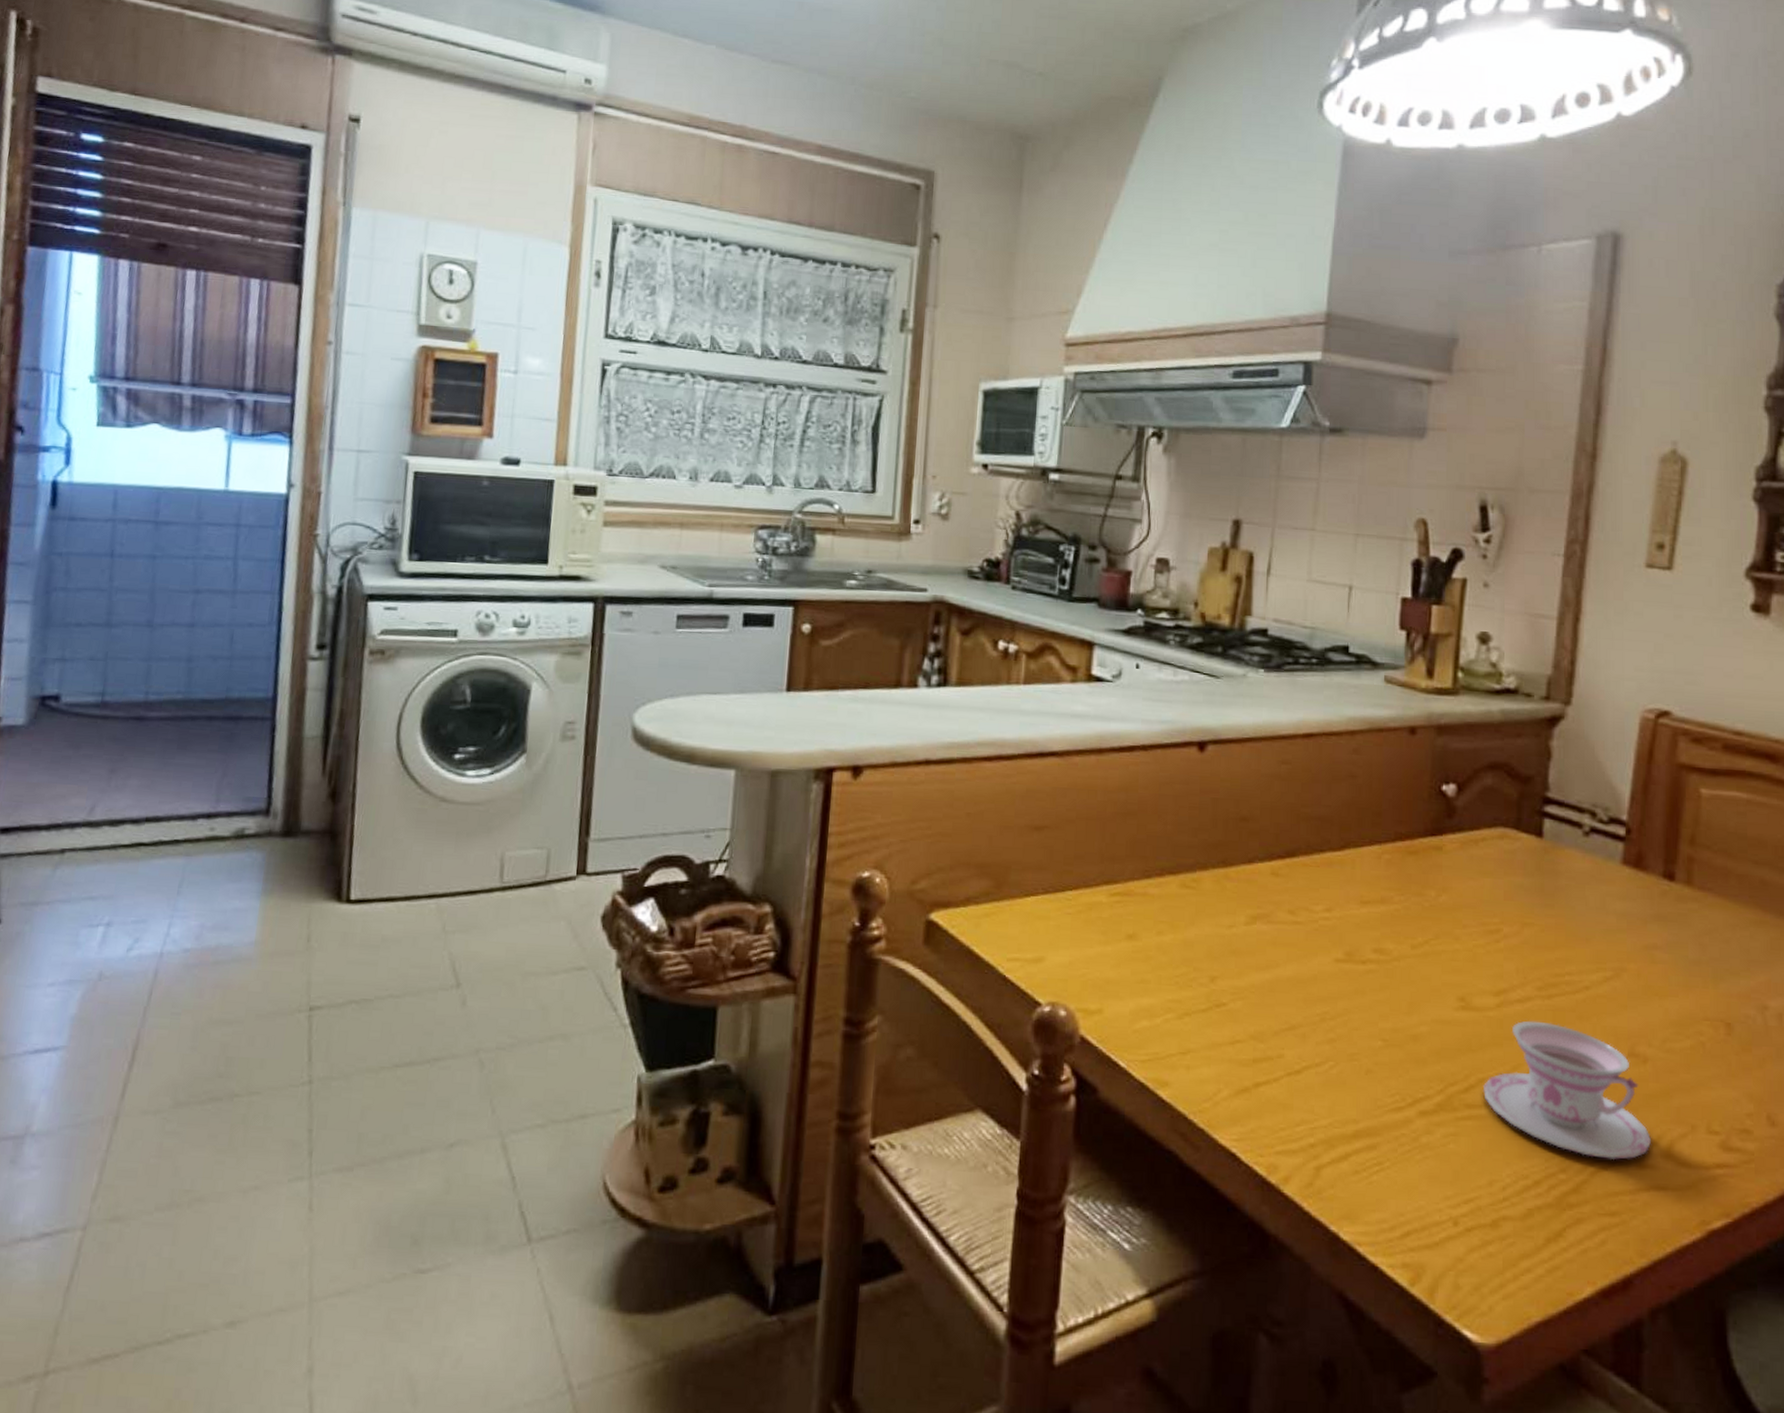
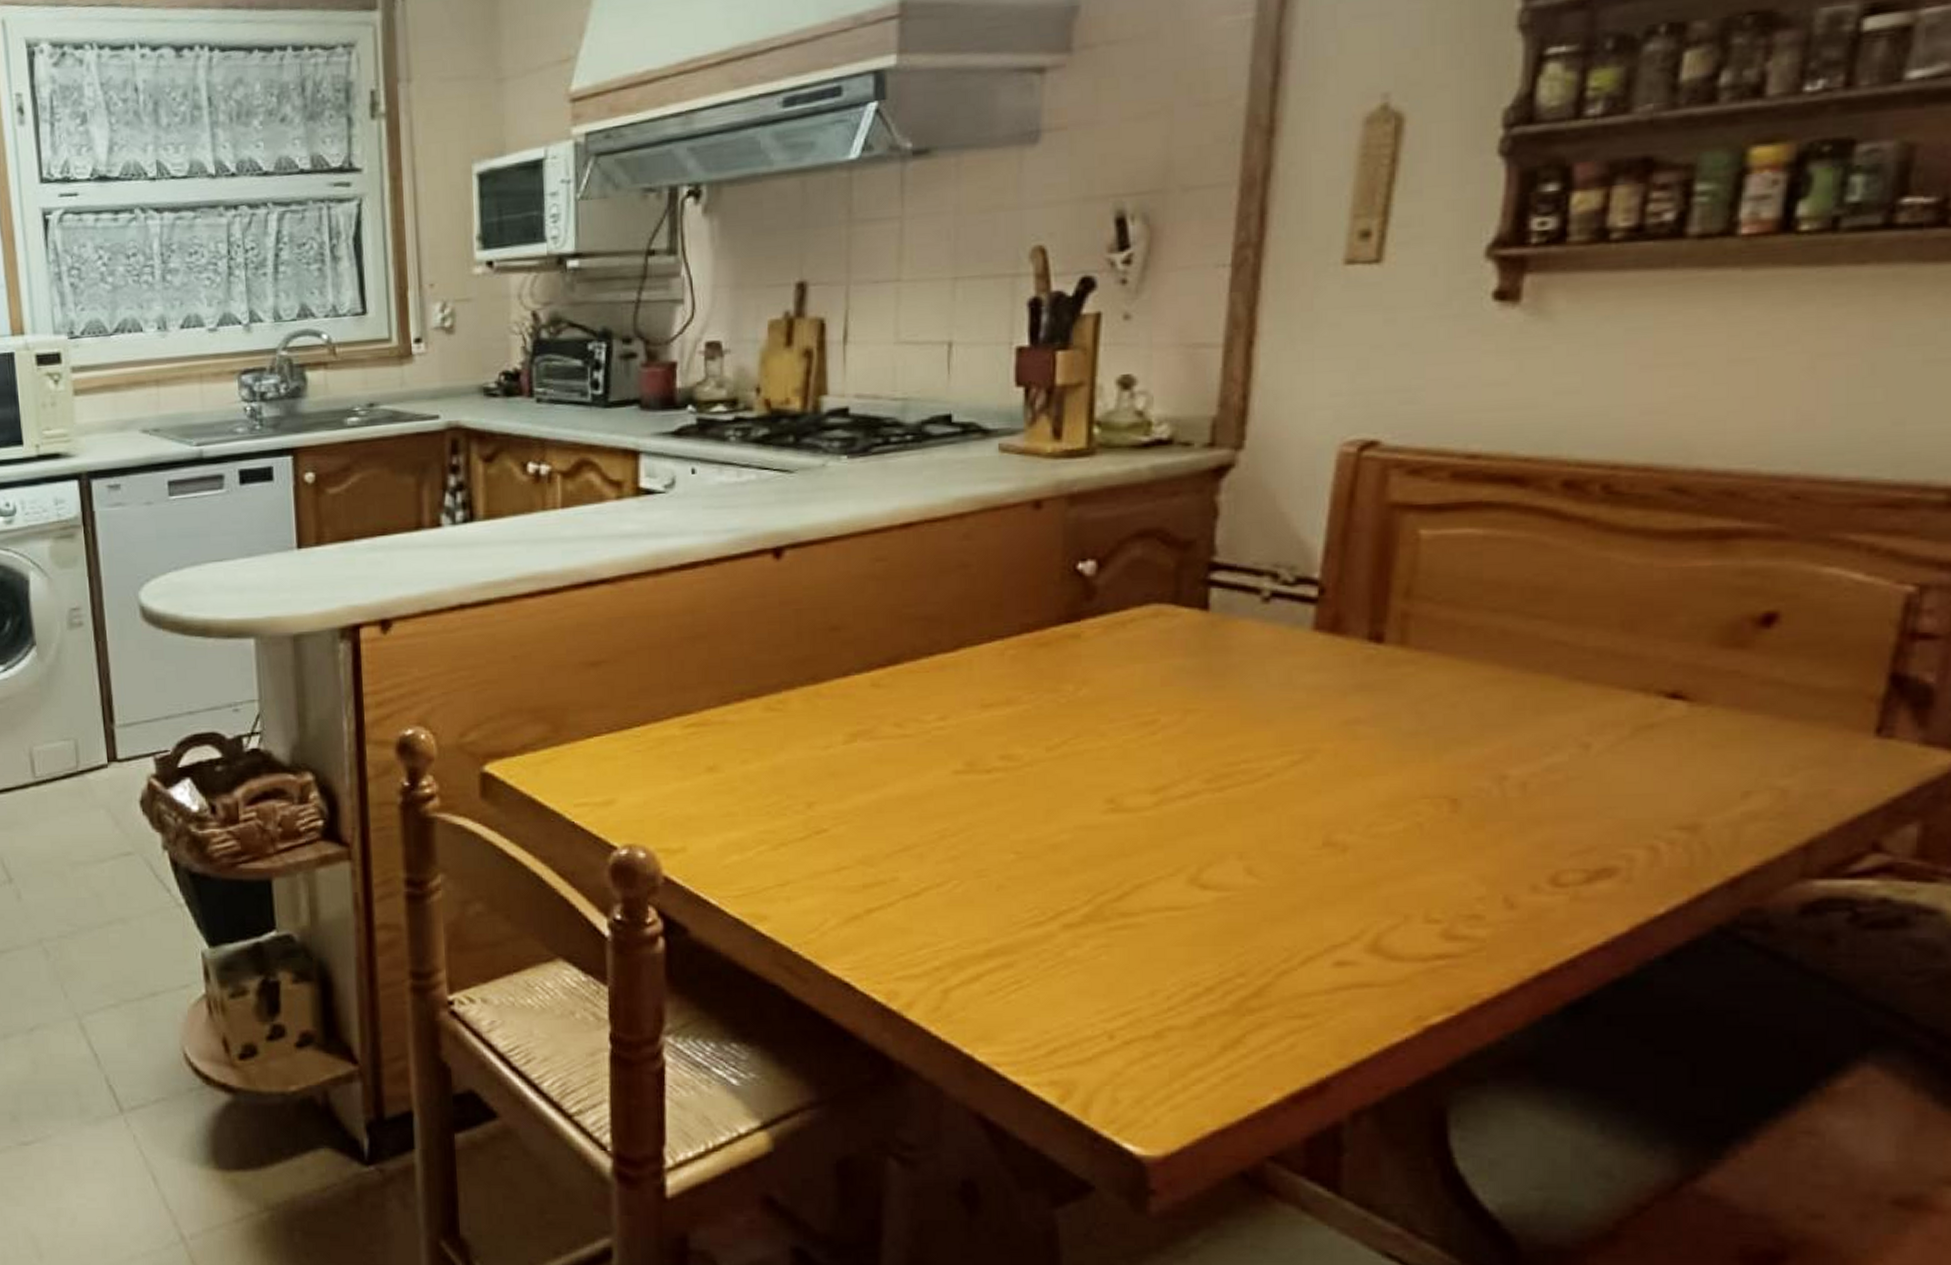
teacup: present [1483,1020,1651,1161] -> none [1140,817,1352,960]

